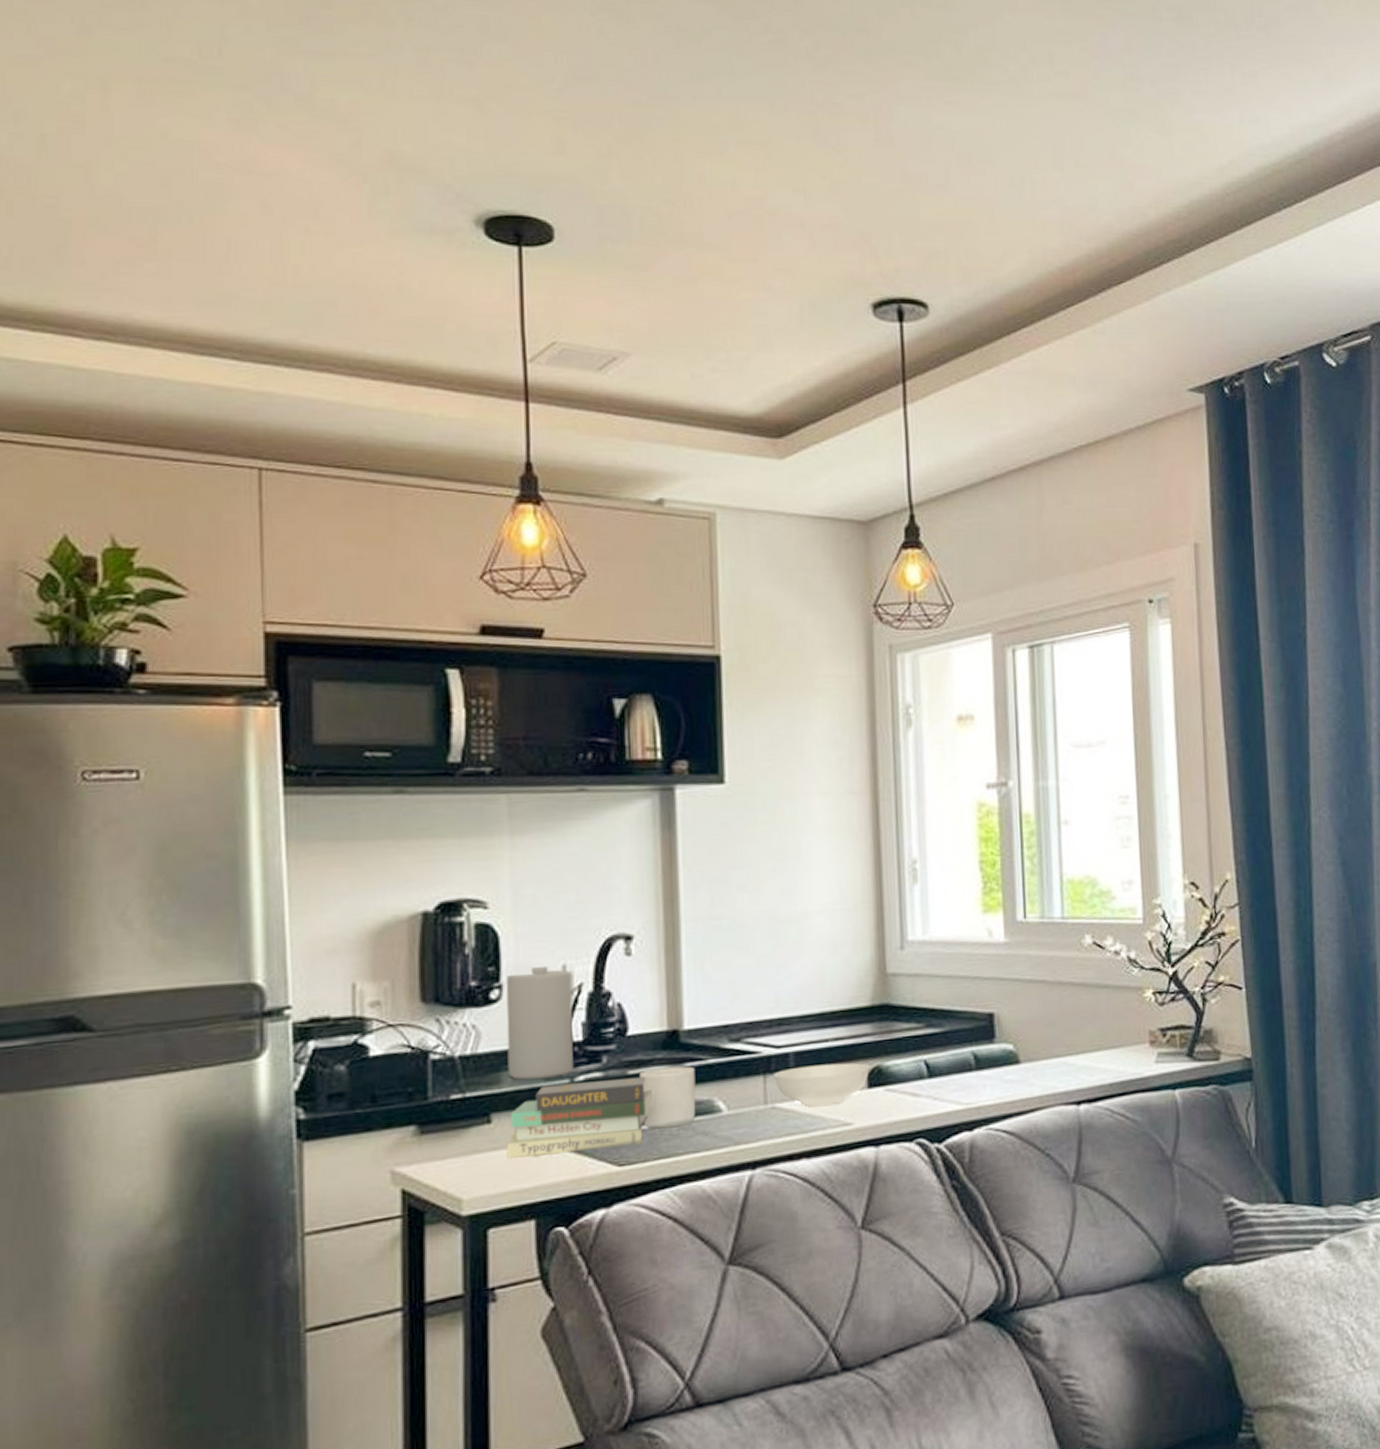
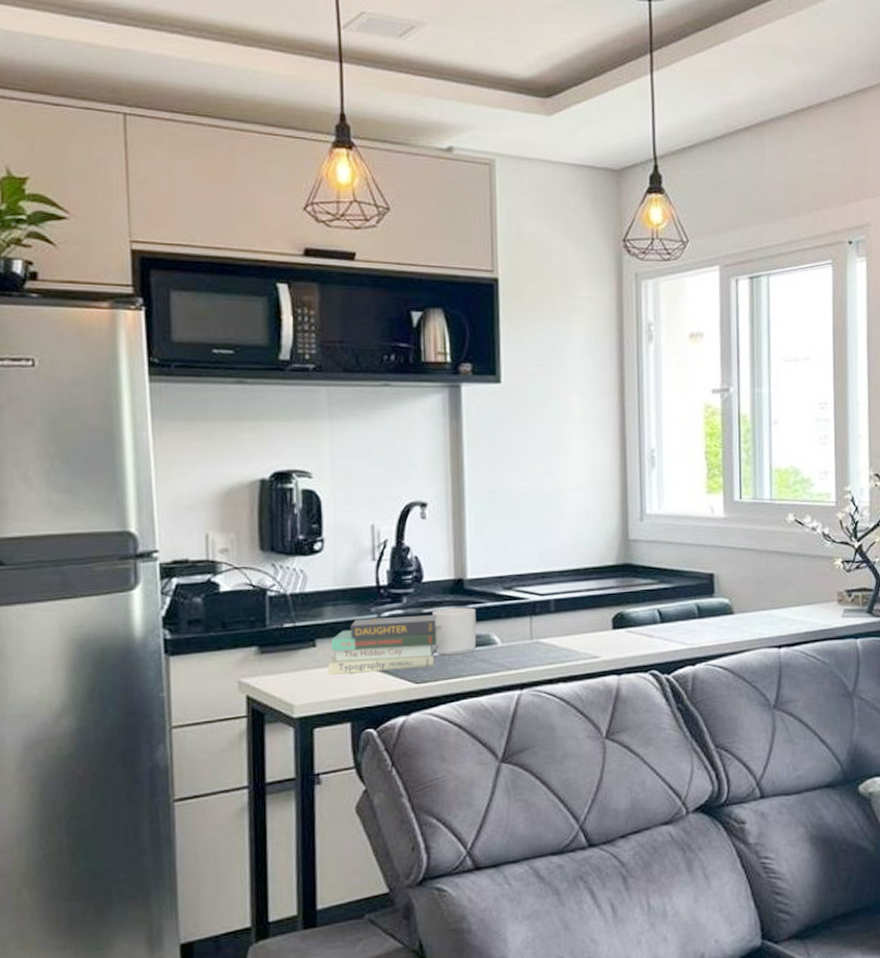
paper towel holder: present [505,965,573,1081] -> none [326,525,380,615]
bowl: present [773,1063,870,1107] -> none [538,609,614,643]

